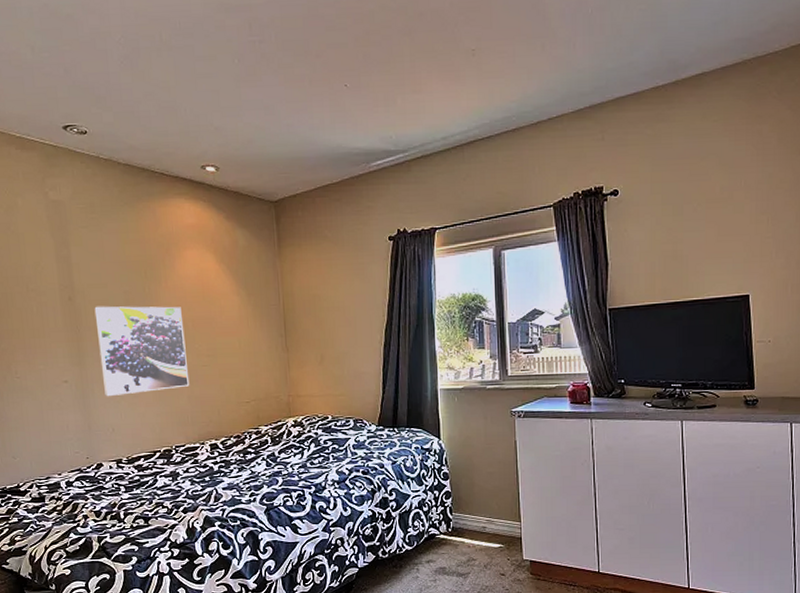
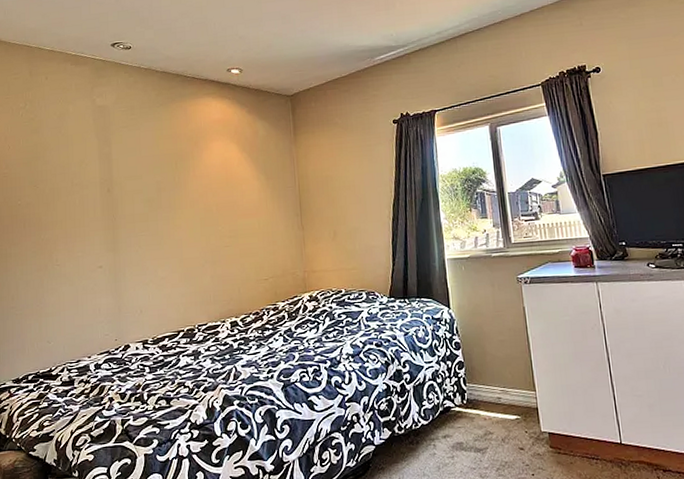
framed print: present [94,306,190,397] -> none [129,193,213,280]

